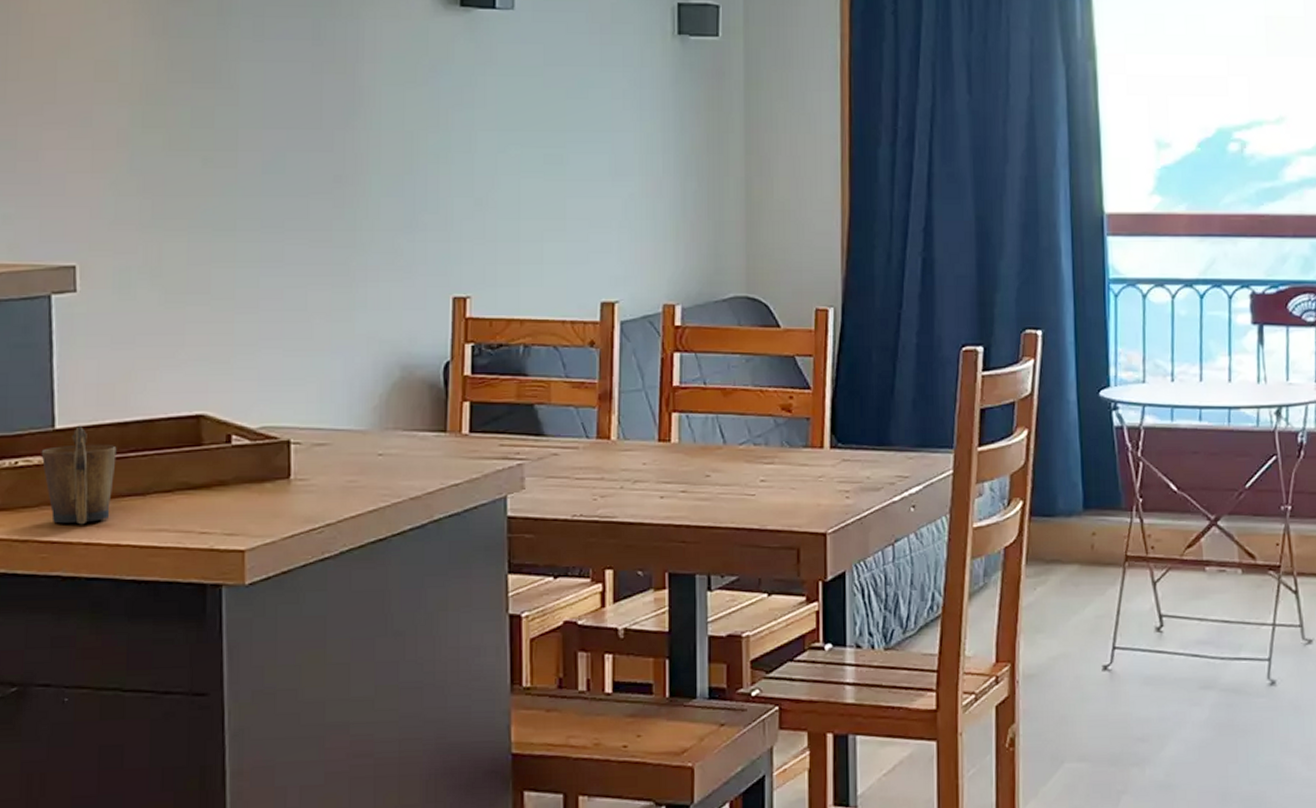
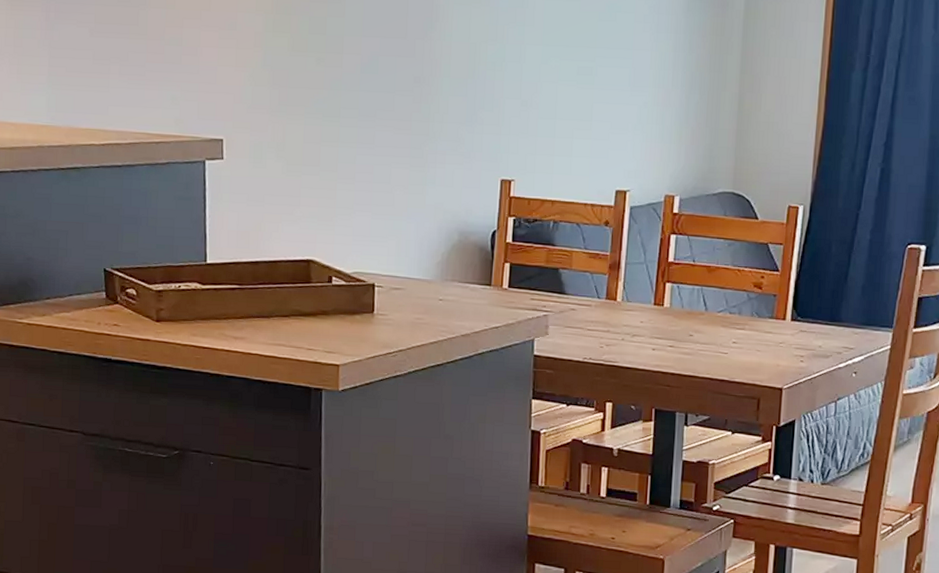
mug: present [41,425,117,525] -> none [197,261,250,336]

